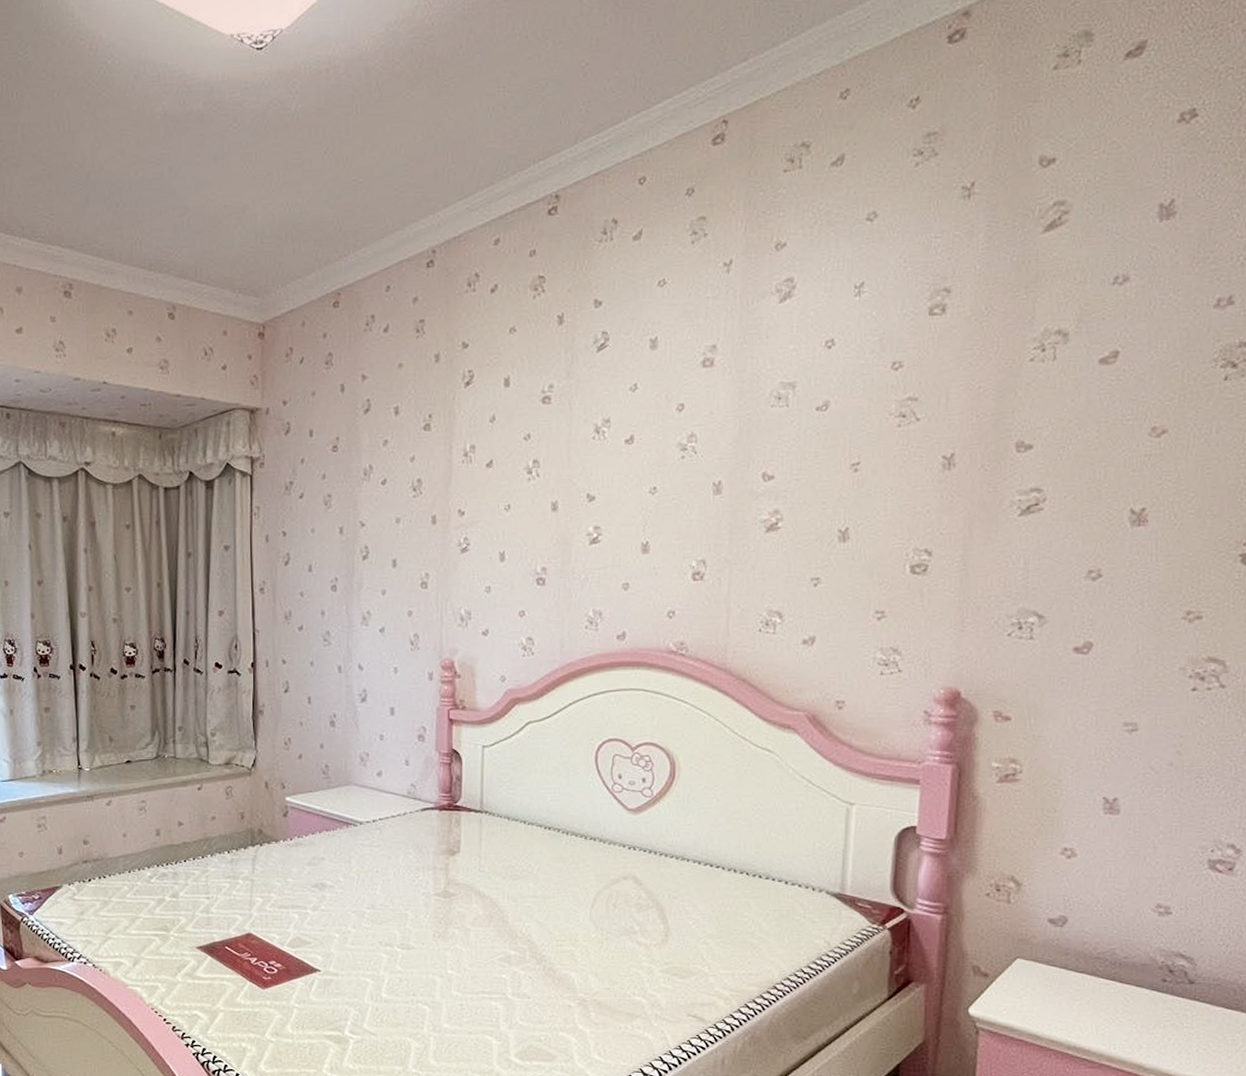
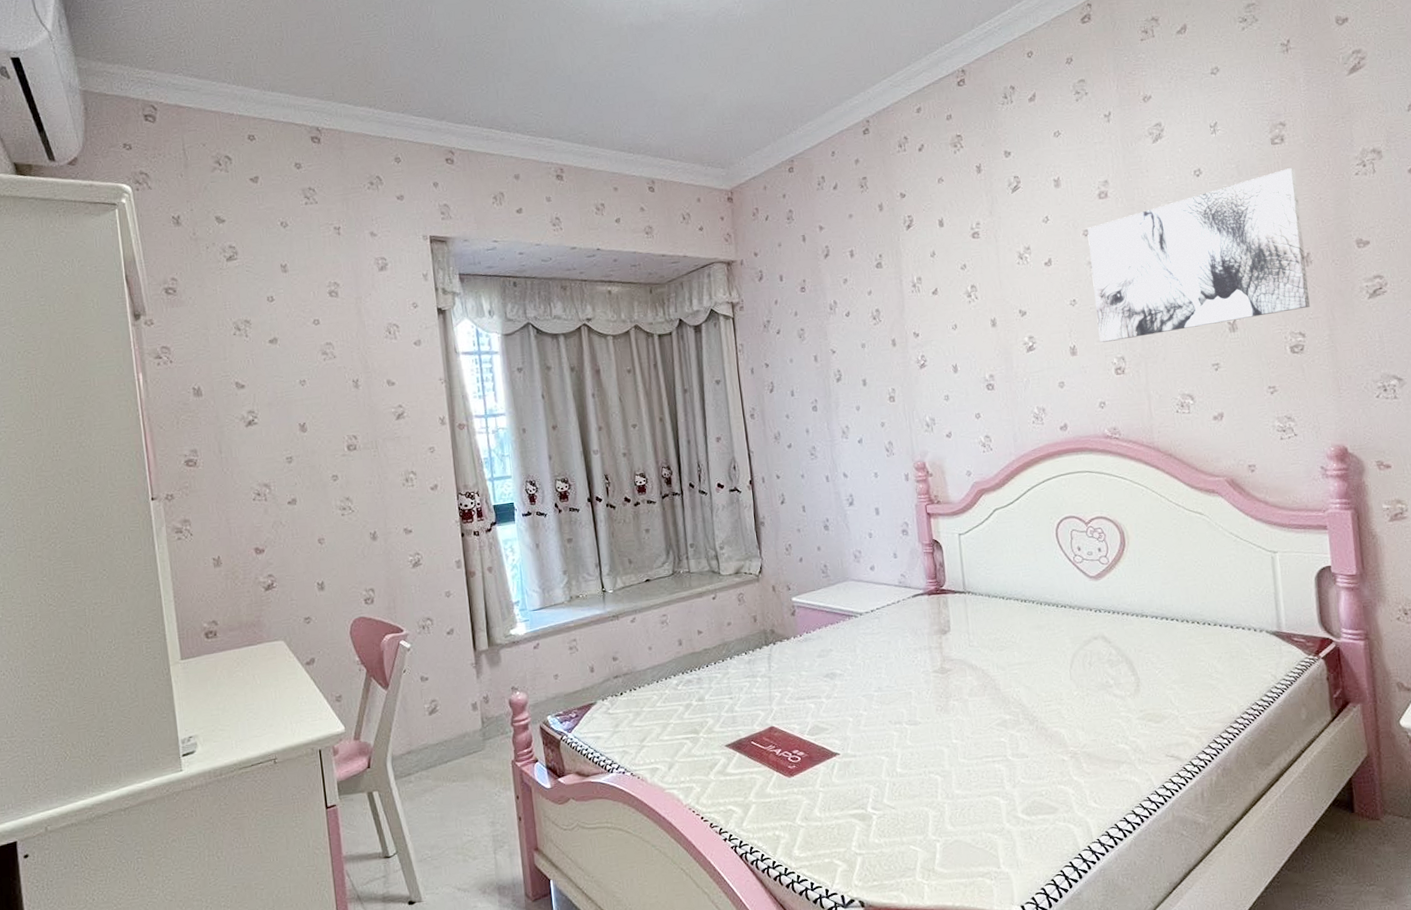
wall art: none [679,346,955,541] -> present [1087,168,1310,343]

